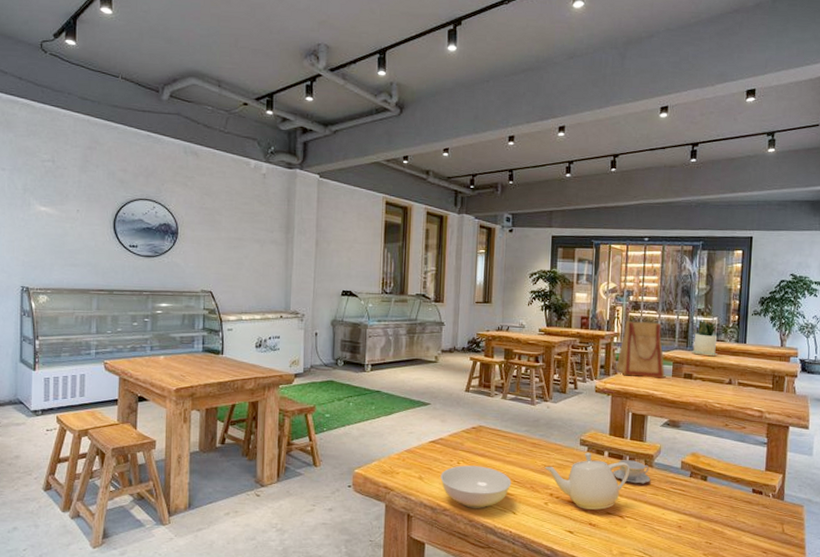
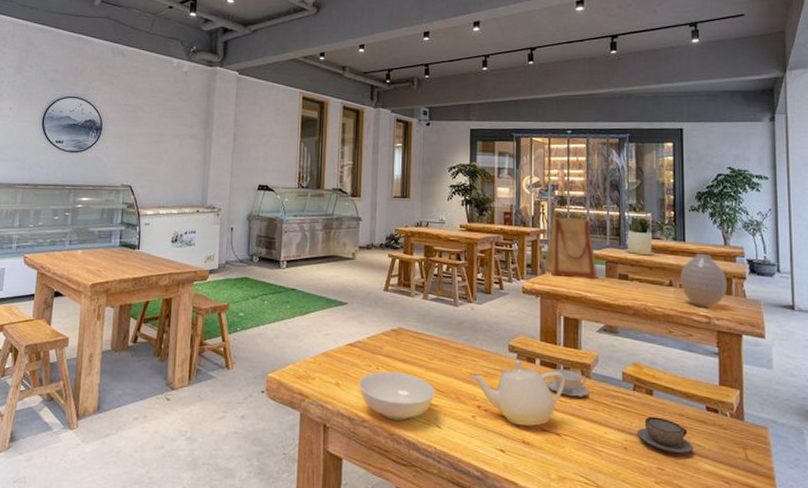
teacup: none [690,499,739,530] -> present [636,416,693,454]
vase: none [738,354,781,404] -> present [680,253,728,308]

